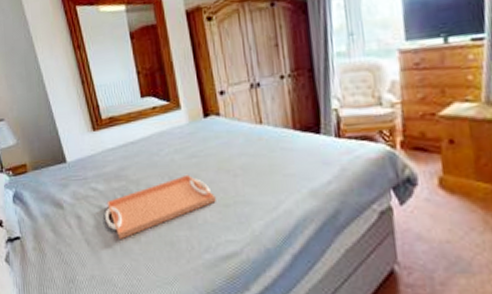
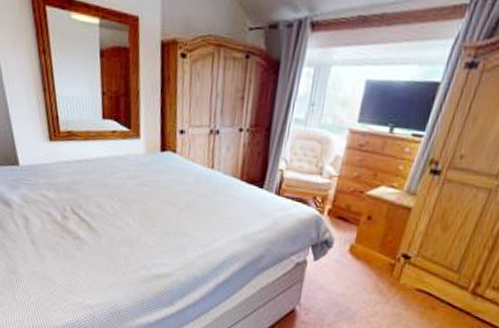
serving tray: present [105,174,216,241] -> none [52,199,159,246]

